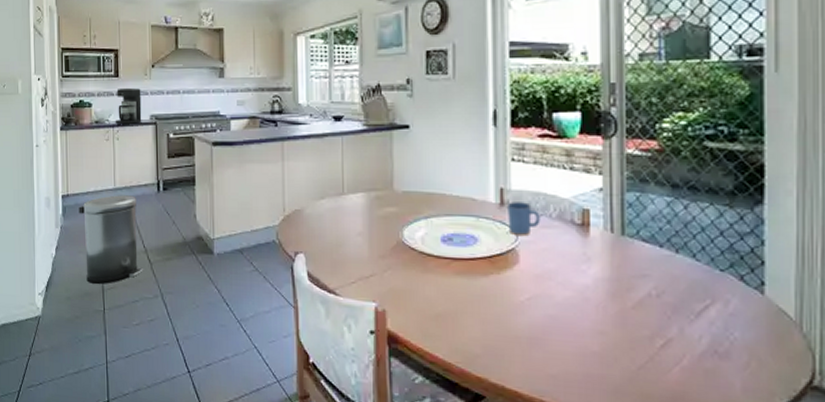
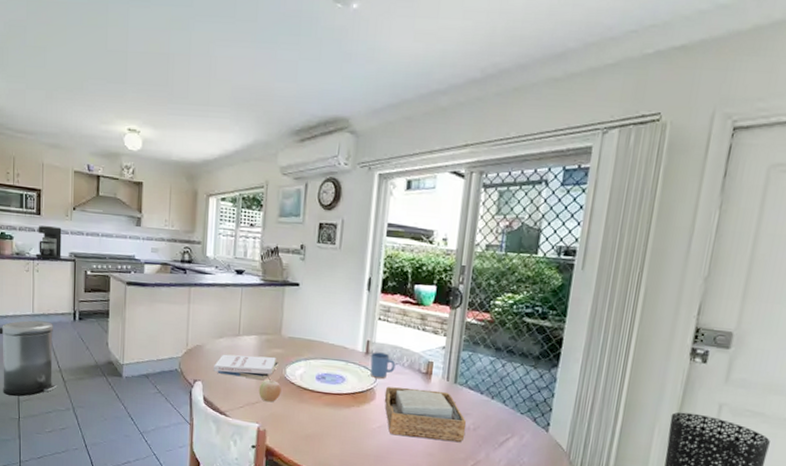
books: none [317,217,395,248] -> present [214,354,280,381]
fruit: none [372,243,400,275] -> present [258,377,282,403]
napkin holder: none [530,245,646,315] -> present [384,386,467,443]

